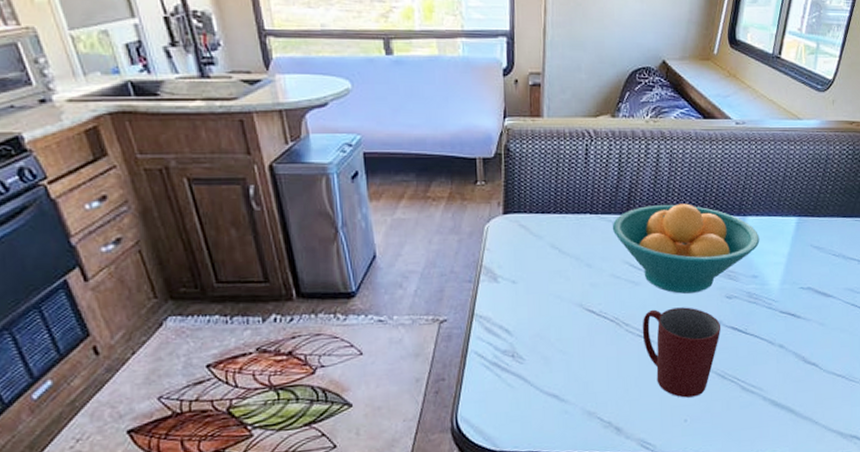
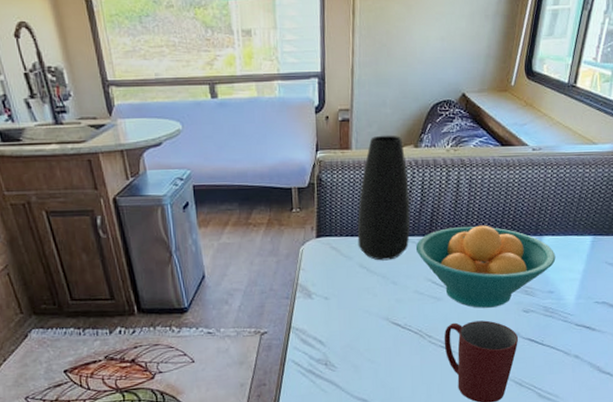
vase: none [548,102,607,241] -> present [357,135,411,261]

